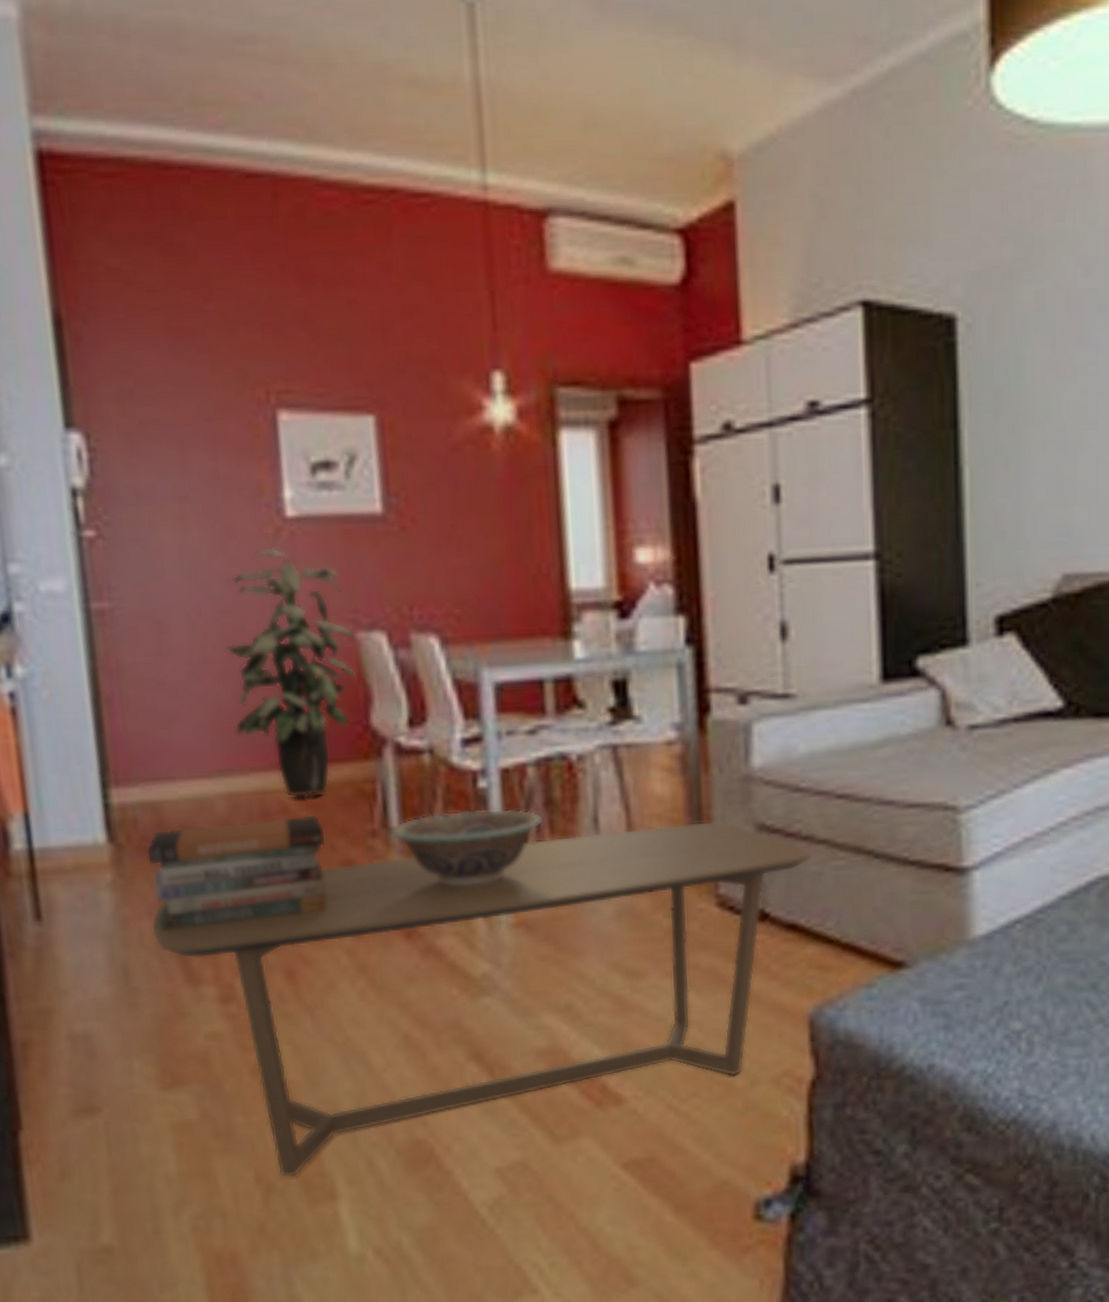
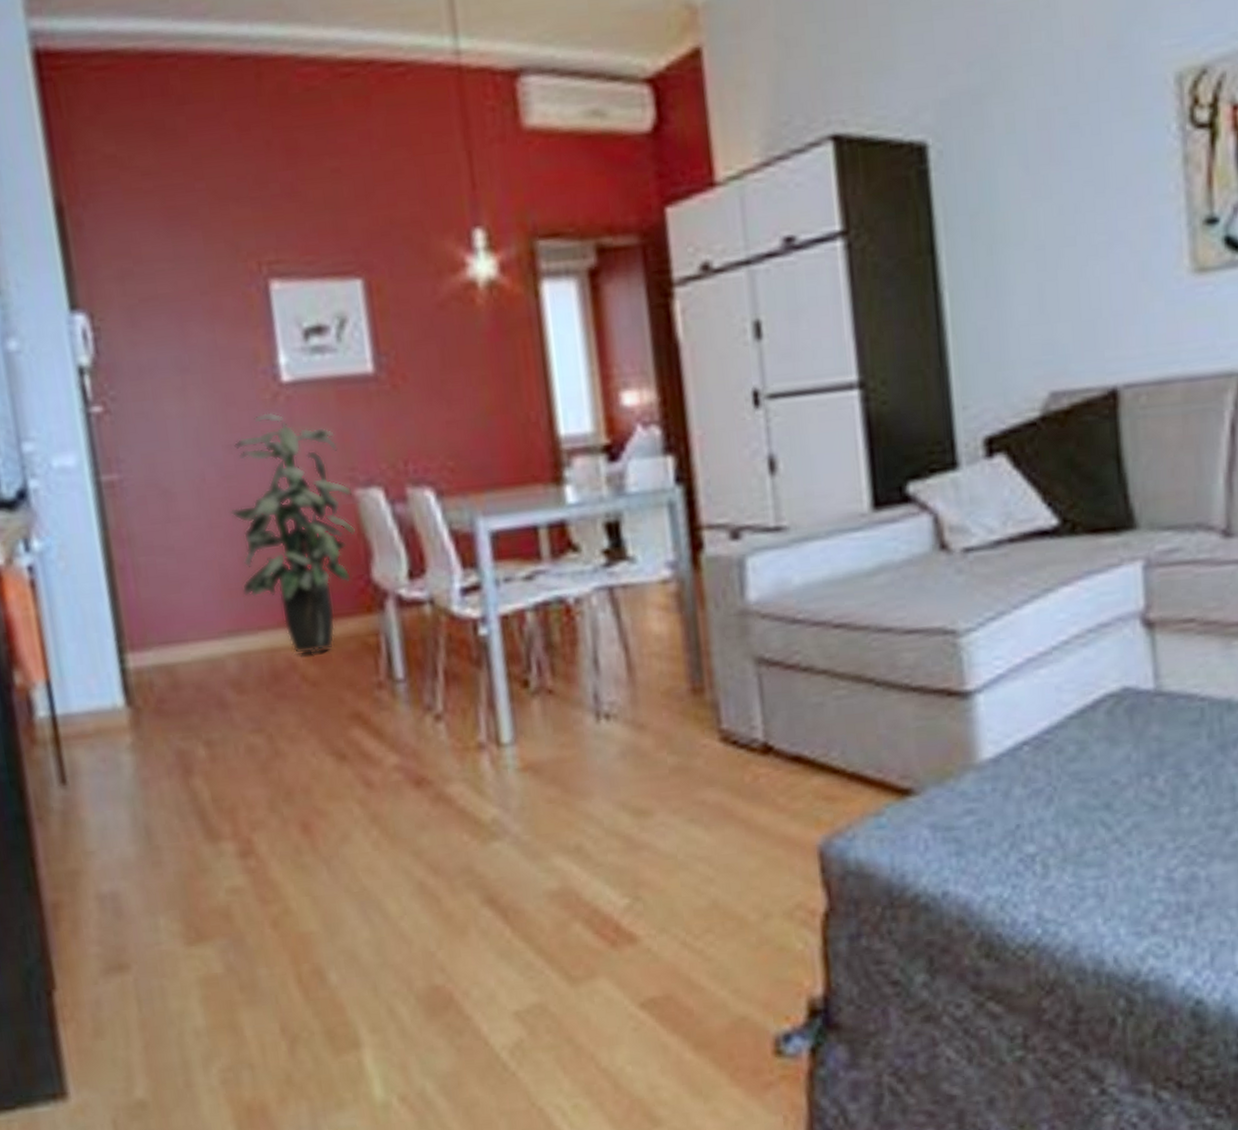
book stack: present [146,814,327,930] -> none [162,668,338,788]
coffee table: present [151,821,812,1178] -> none [170,657,813,1028]
decorative bowl: present [389,808,545,886] -> none [395,654,546,734]

